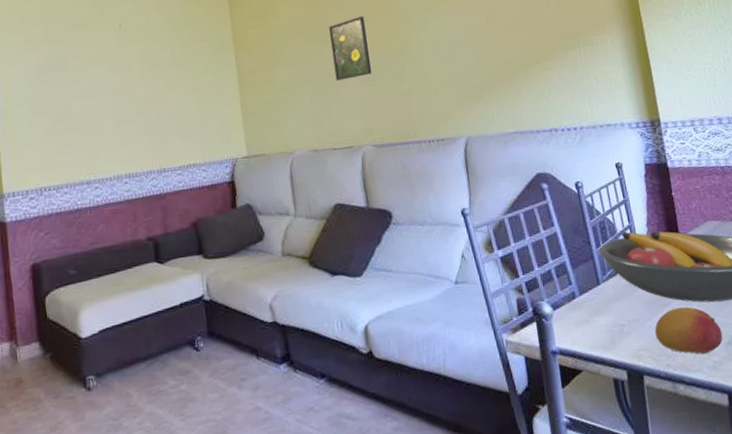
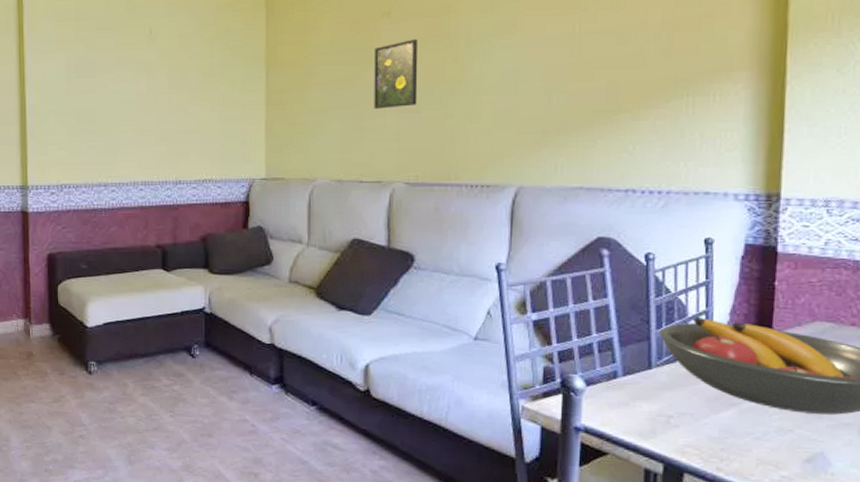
fruit: present [654,306,723,354] -> none [710,410,802,466]

